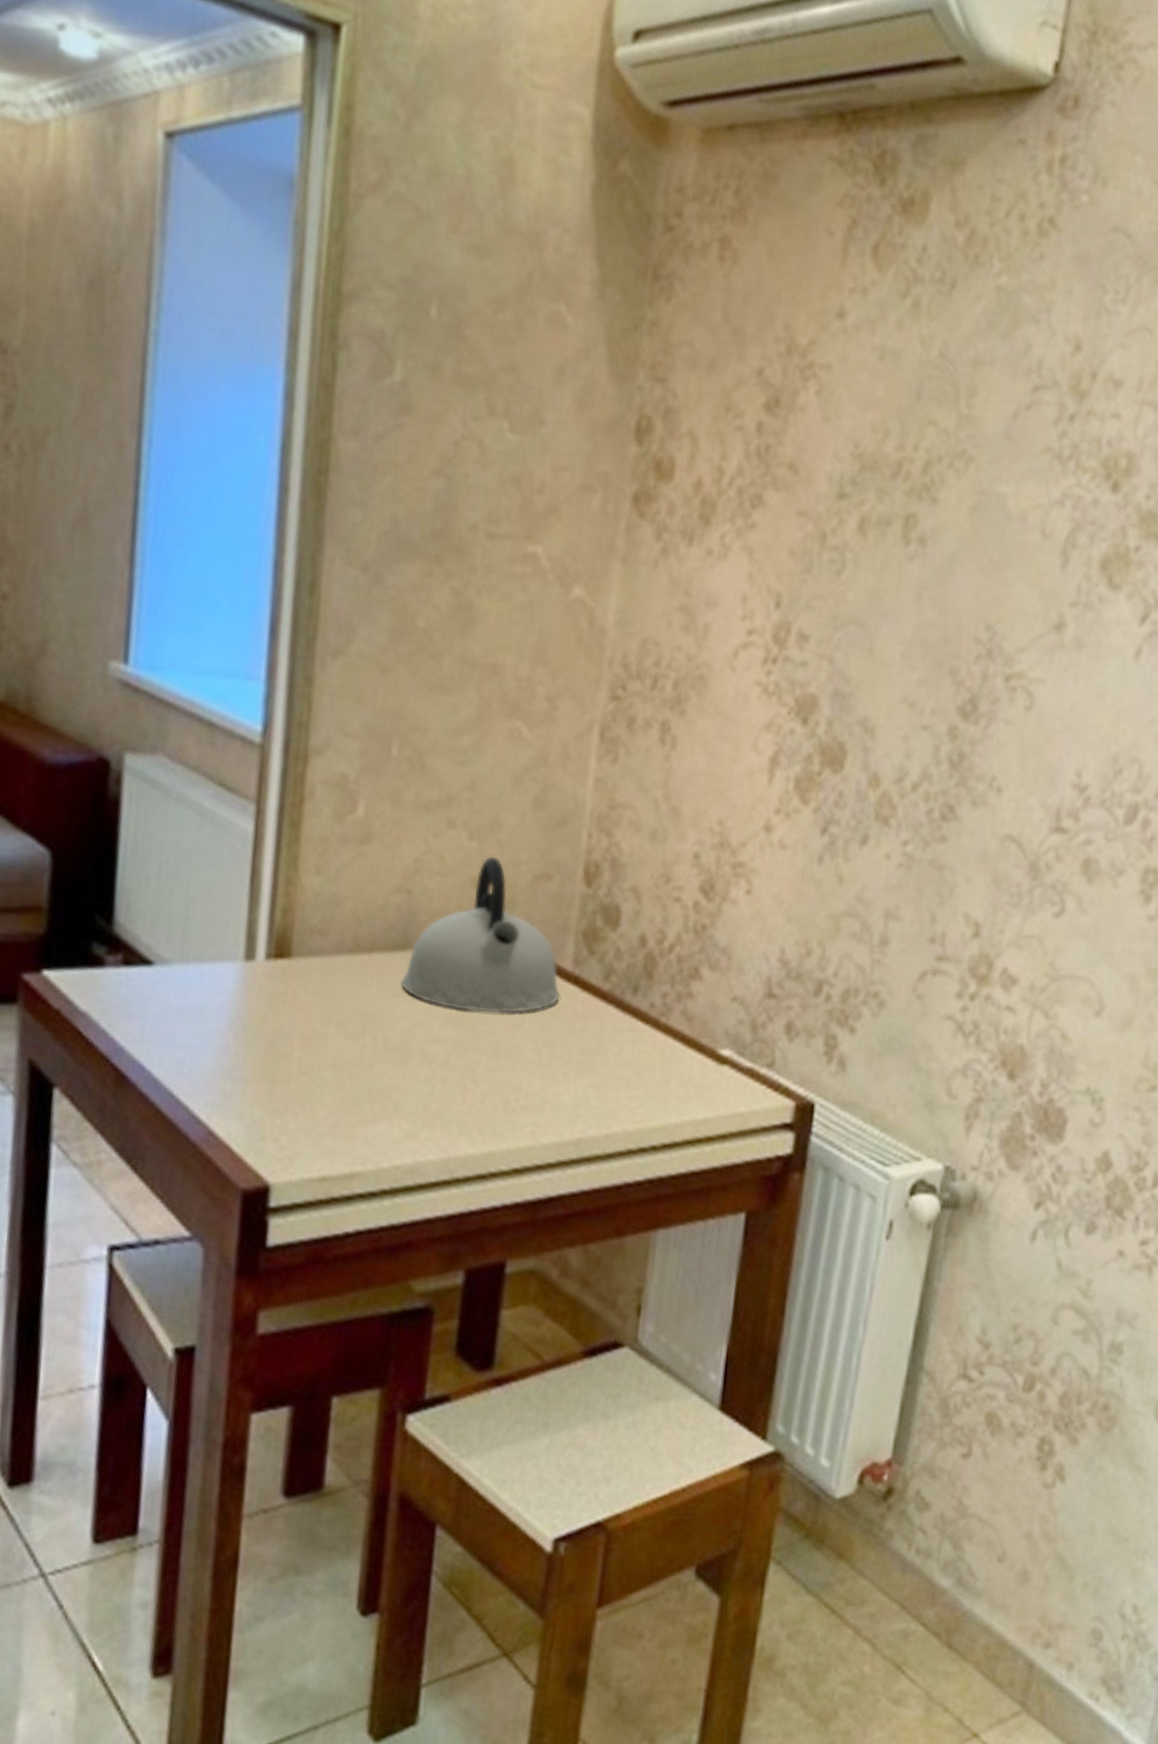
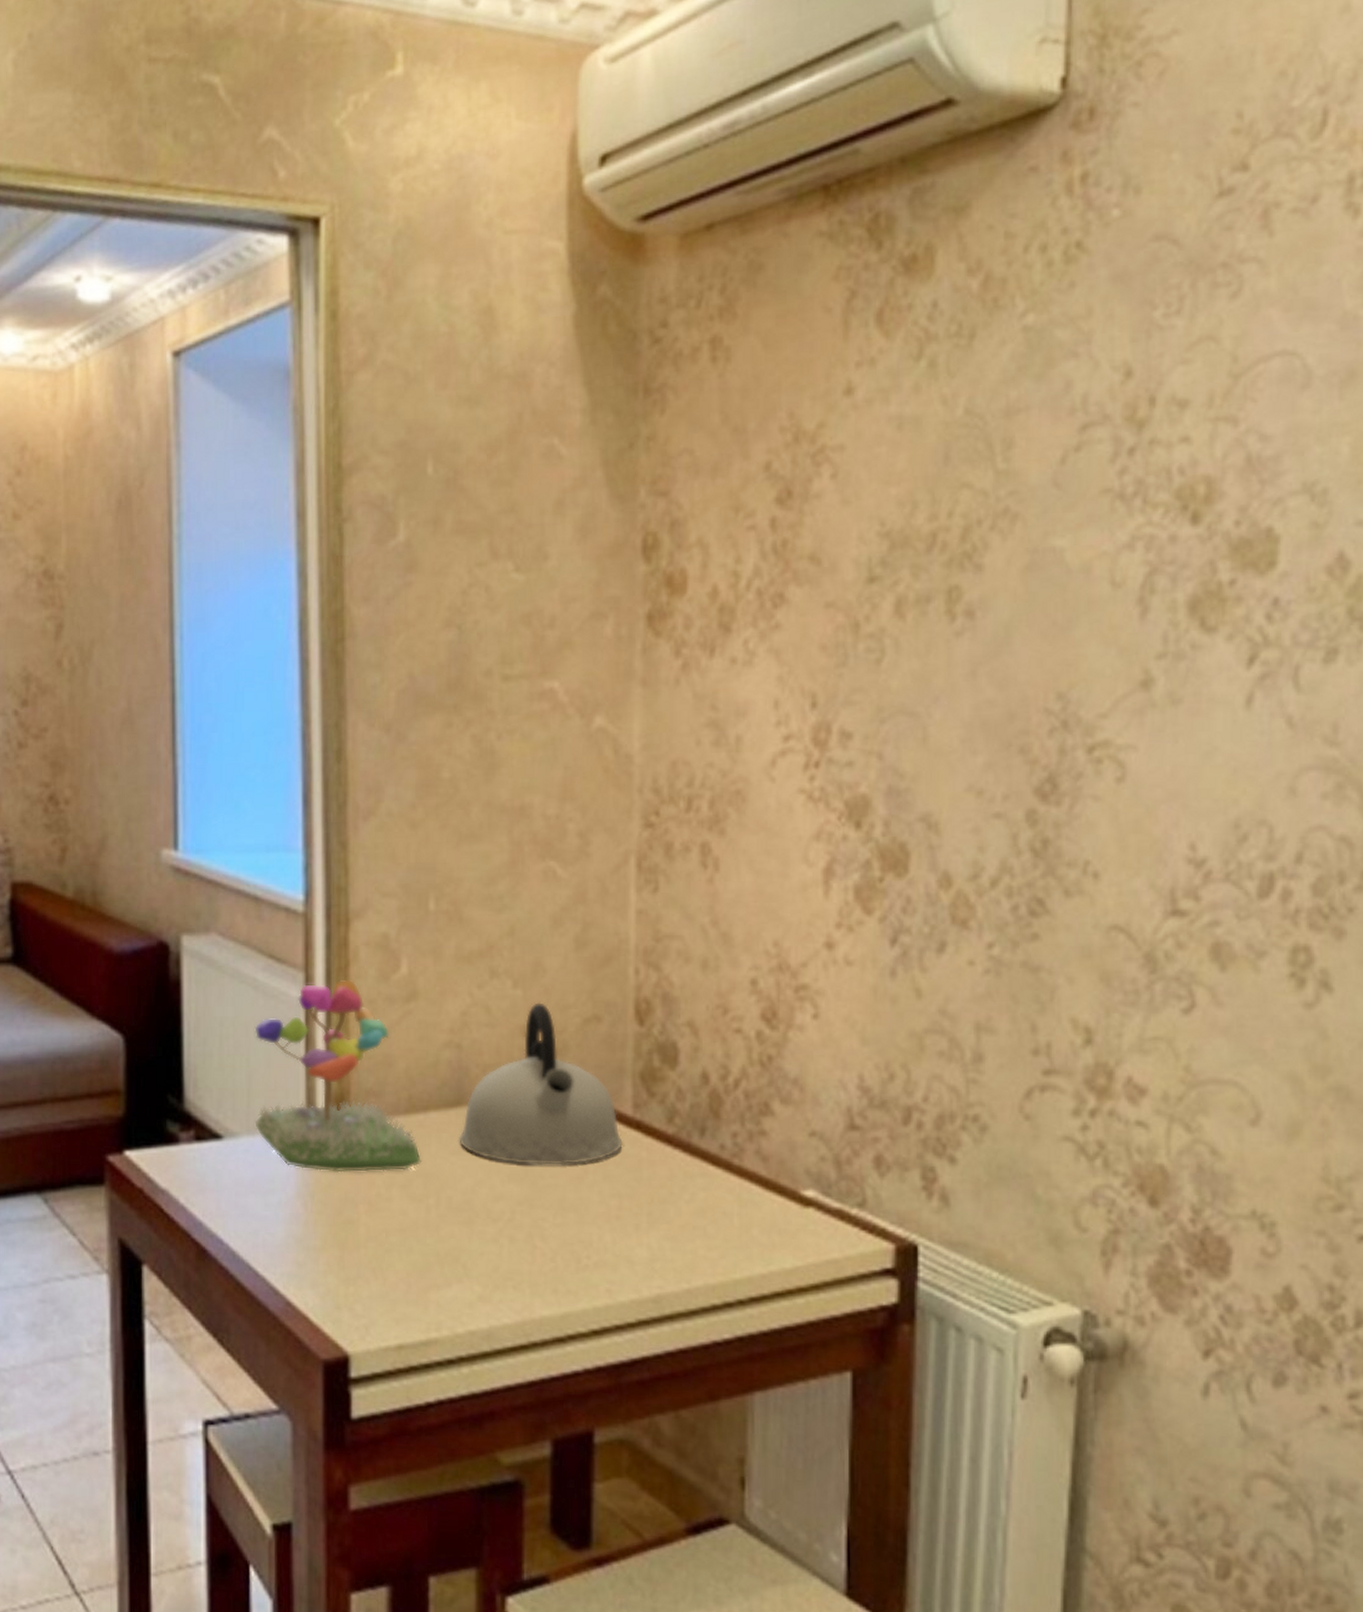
flower: none [189,815,362,1009] -> present [254,979,423,1173]

